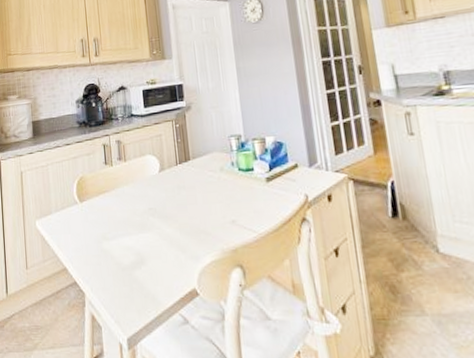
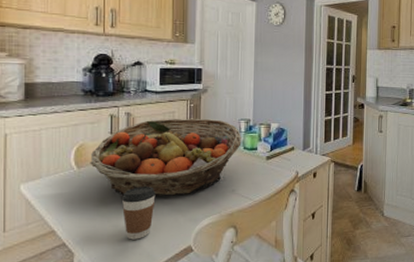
fruit basket: none [90,138,235,230] -> present [90,118,242,196]
coffee cup: none [121,218,154,280] -> present [121,185,156,240]

